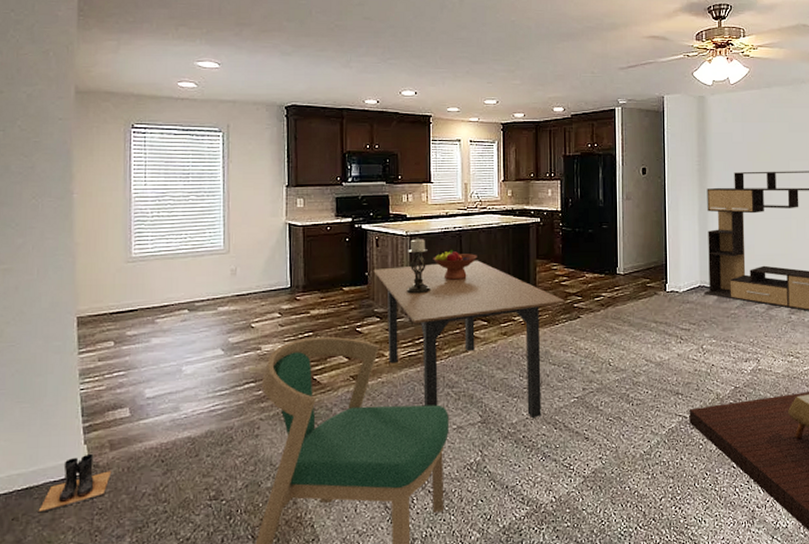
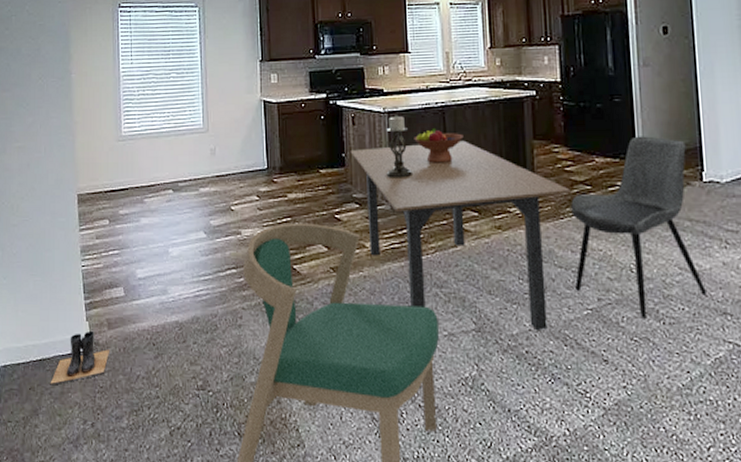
dining chair: none [565,256,666,402] -> present [571,136,708,319]

